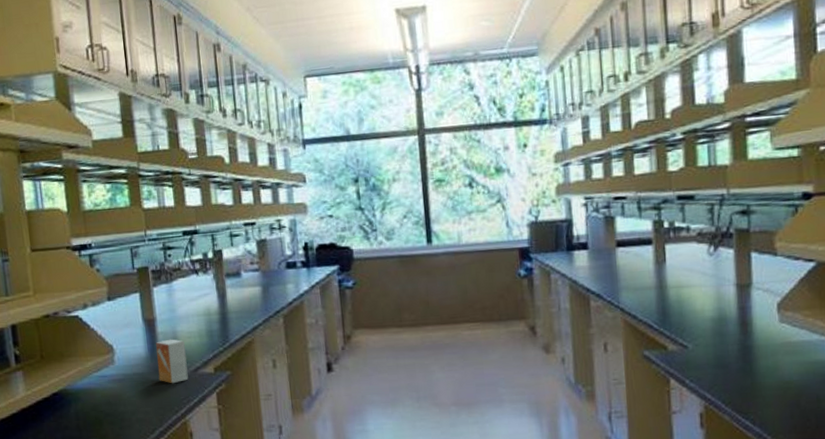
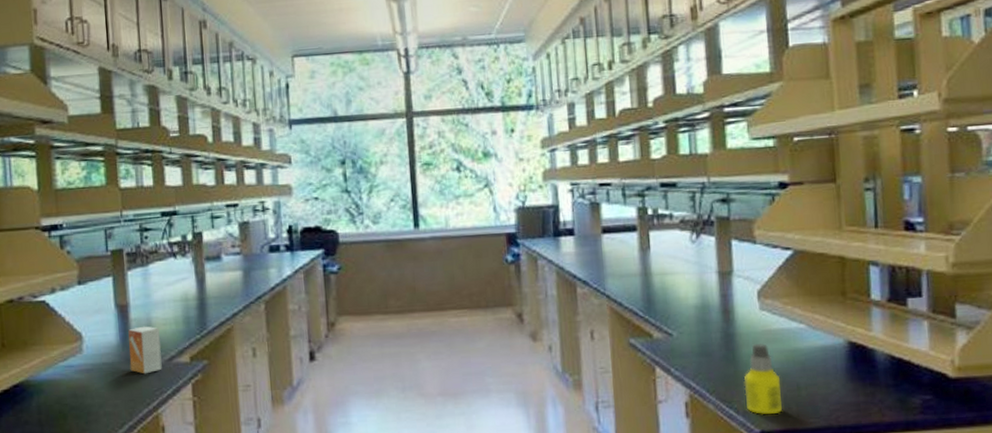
bottle: none [761,356,800,426] -> present [744,344,782,415]

